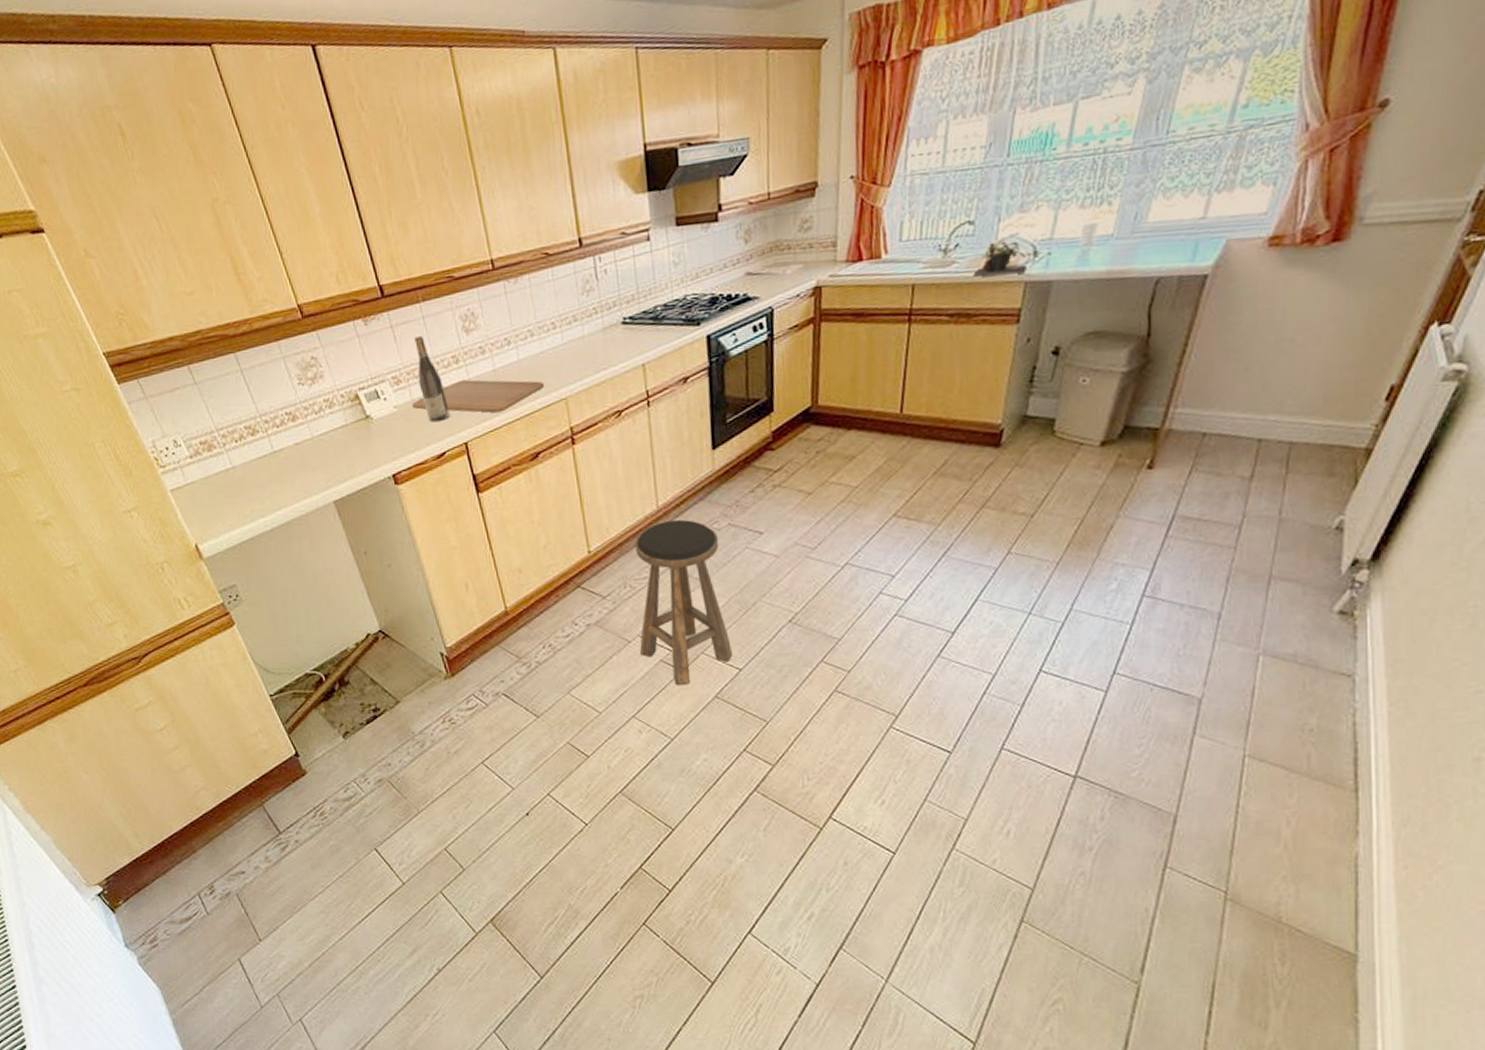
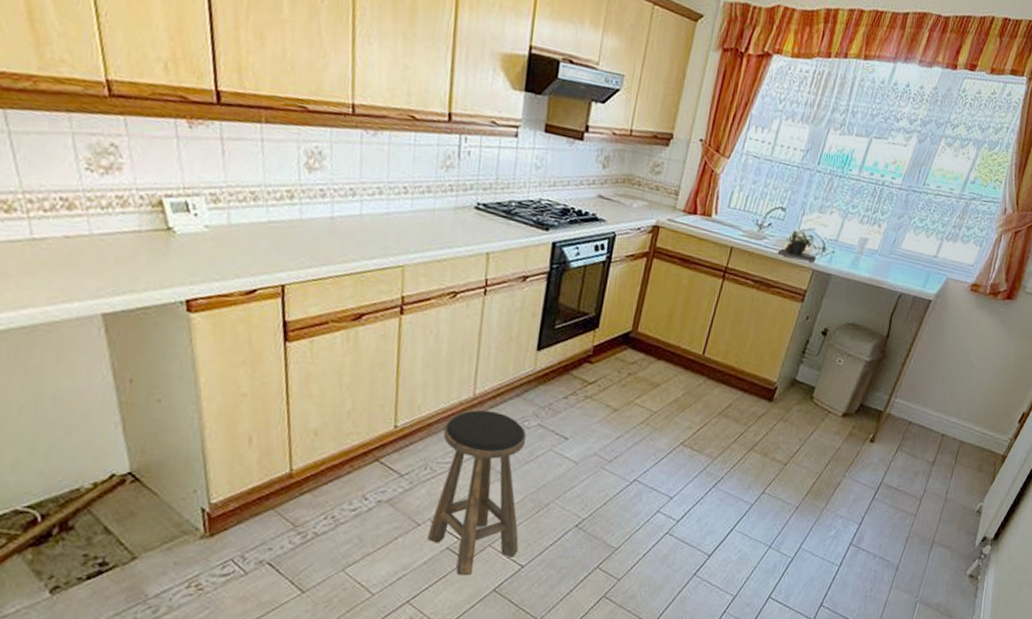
chopping board: present [412,379,544,413] -> none [227,218,383,262]
wine bottle: present [414,335,450,422] -> none [240,157,272,256]

